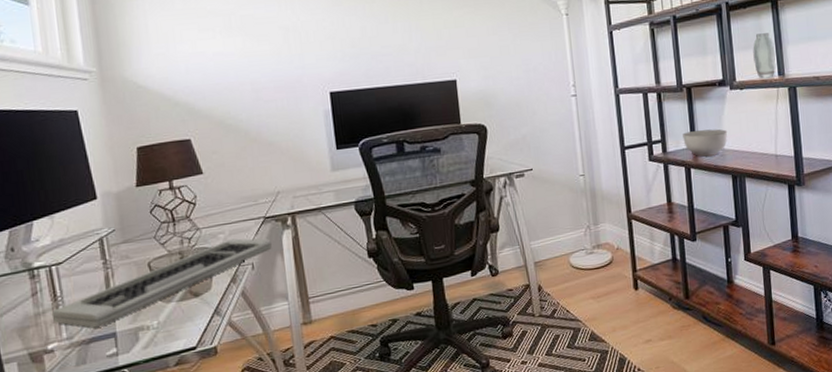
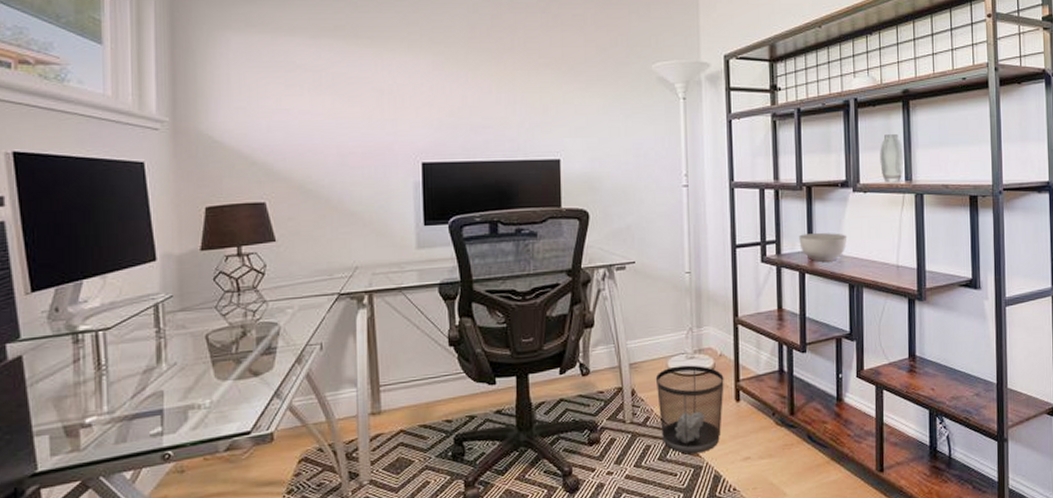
computer keyboard: present [51,238,272,328] -> none [93,315,344,403]
waste bin: none [559,259,623,341] -> present [655,365,724,454]

